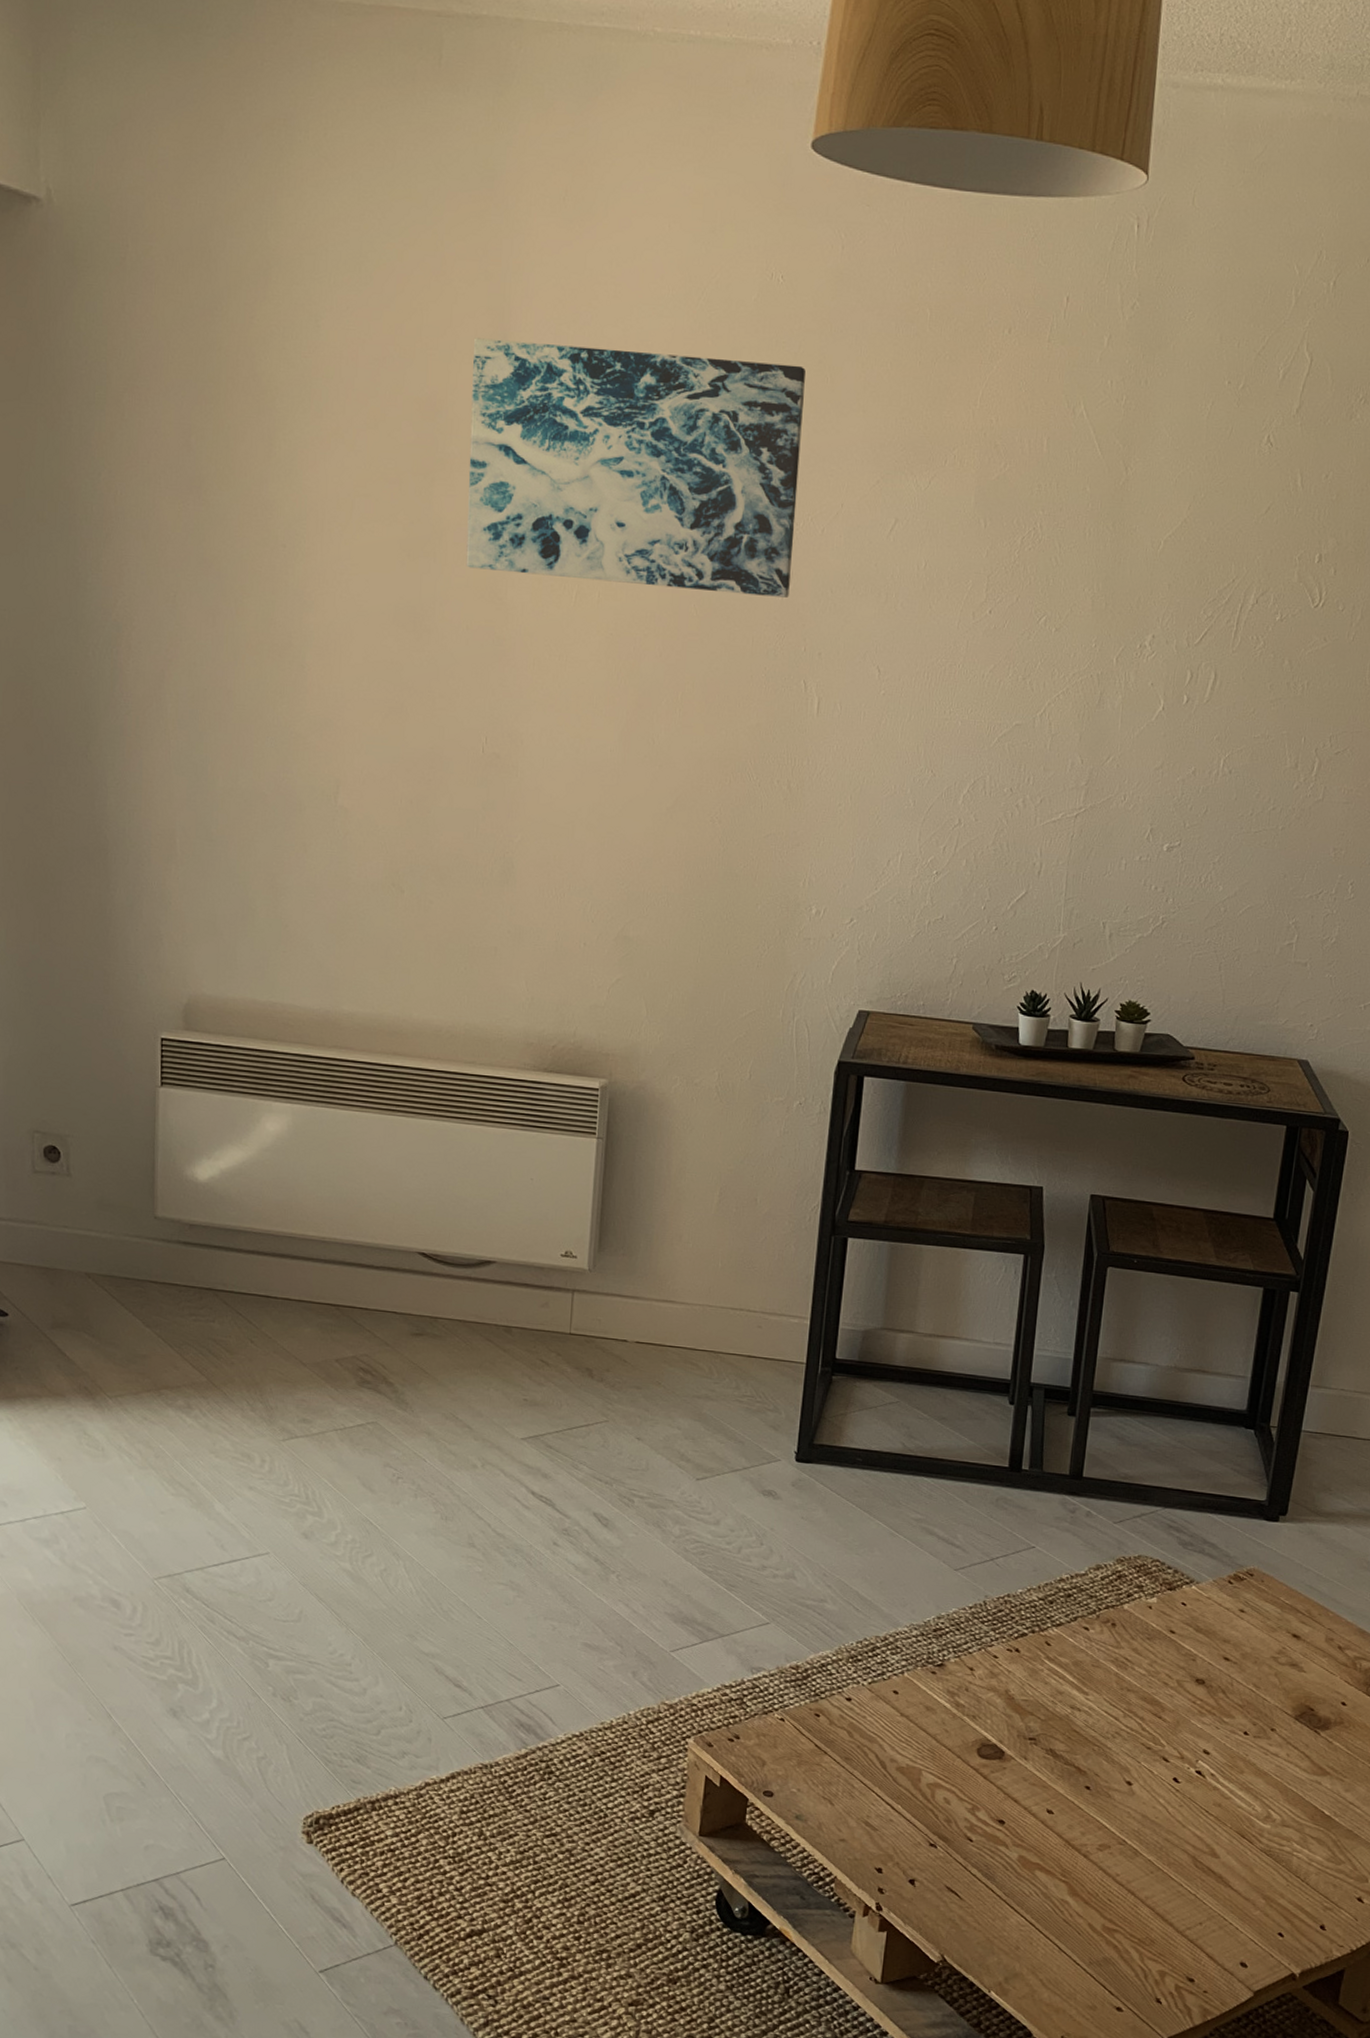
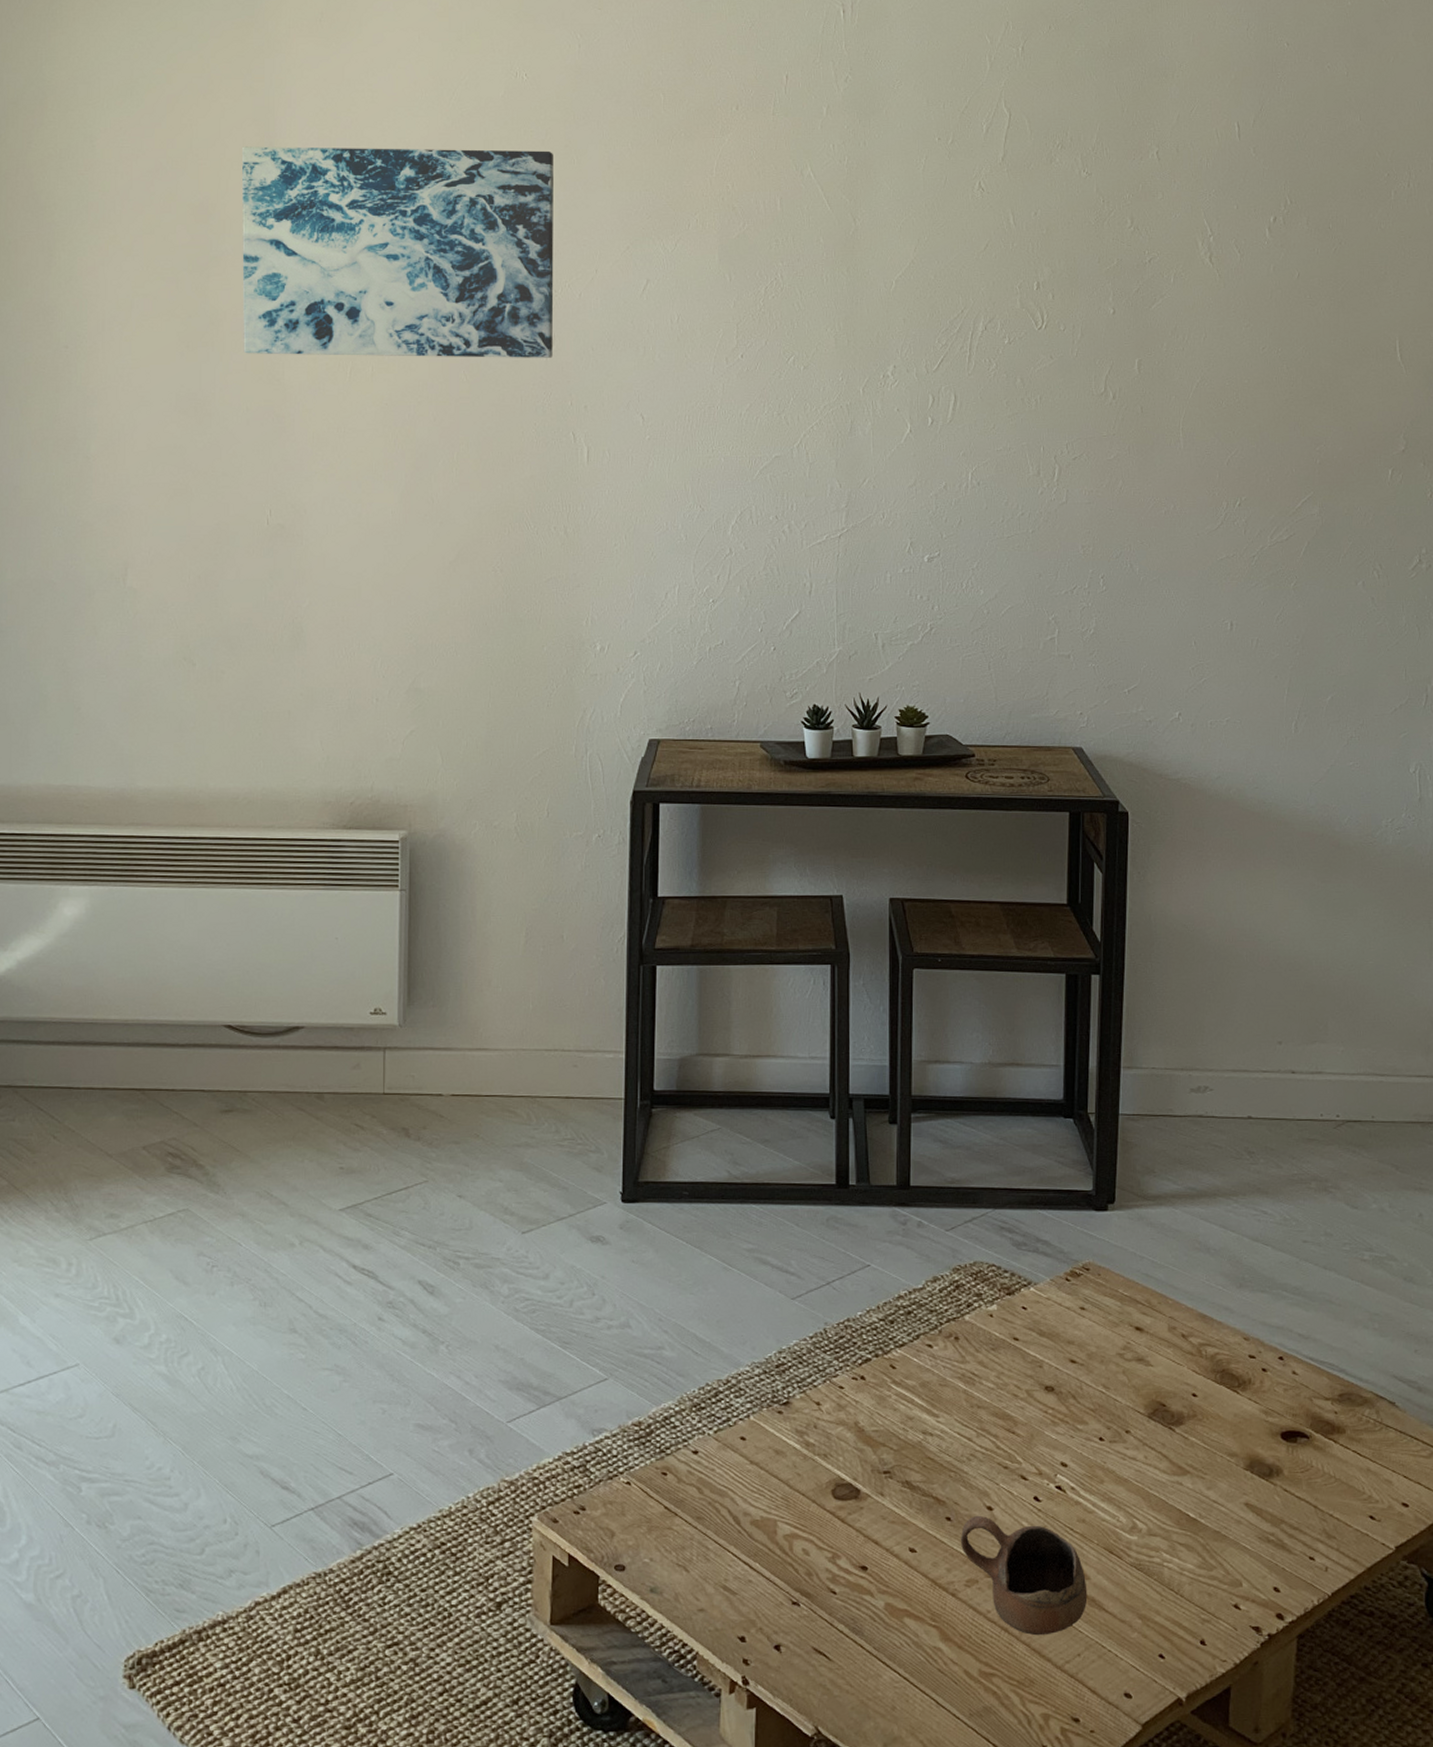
cup: none [1097,1787,1216,1902] -> present [960,1515,1088,1636]

